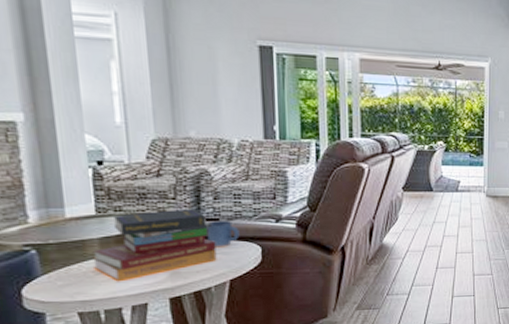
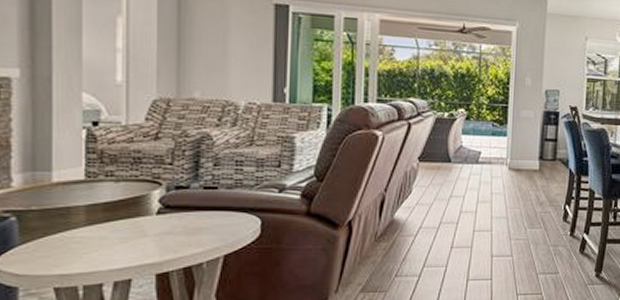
books: present [92,208,217,282] -> none [77,175,212,255]
mug: present [206,220,240,247] -> none [203,188,239,219]

